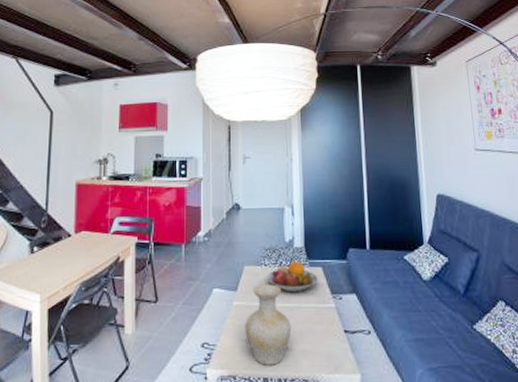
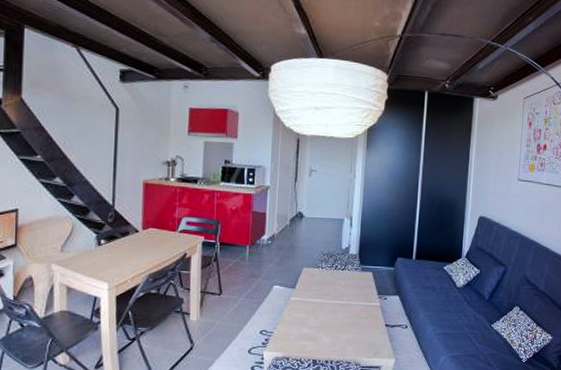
vase: present [245,284,292,366] -> none [300,284,341,350]
fruit bowl: present [267,260,319,292] -> none [323,264,368,292]

